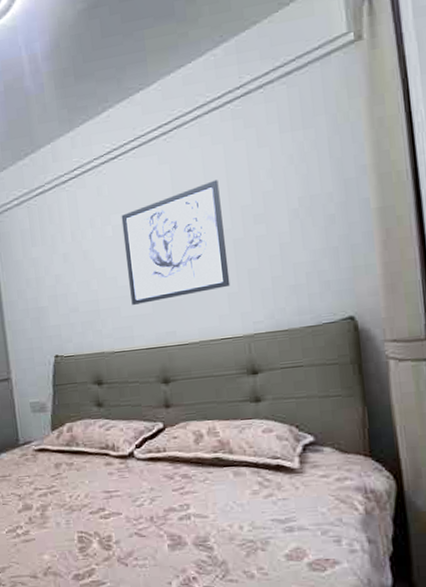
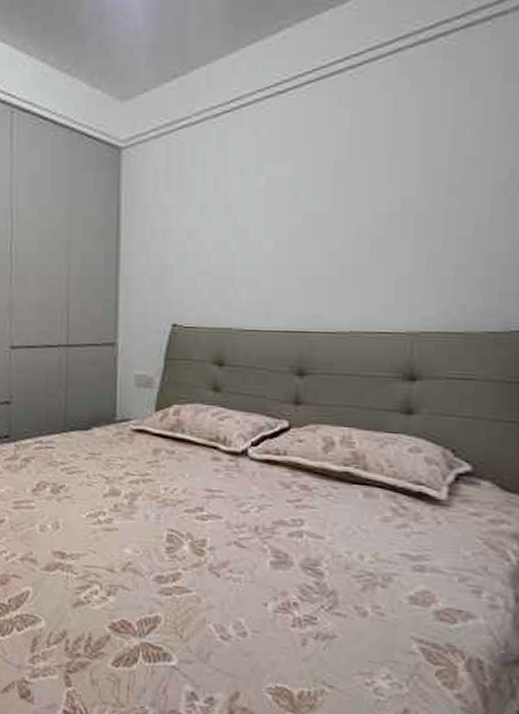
wall art: present [121,180,231,305] -> none [275,134,410,277]

